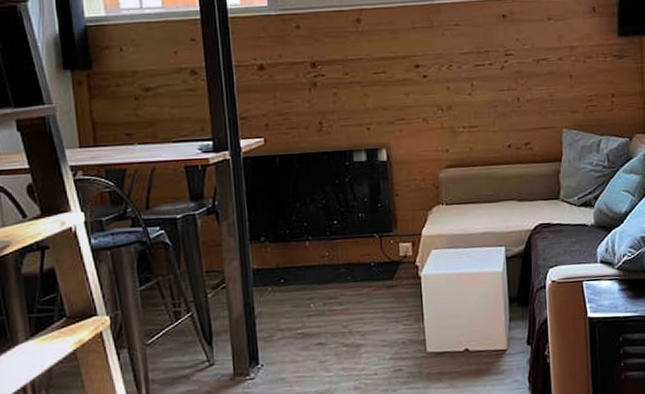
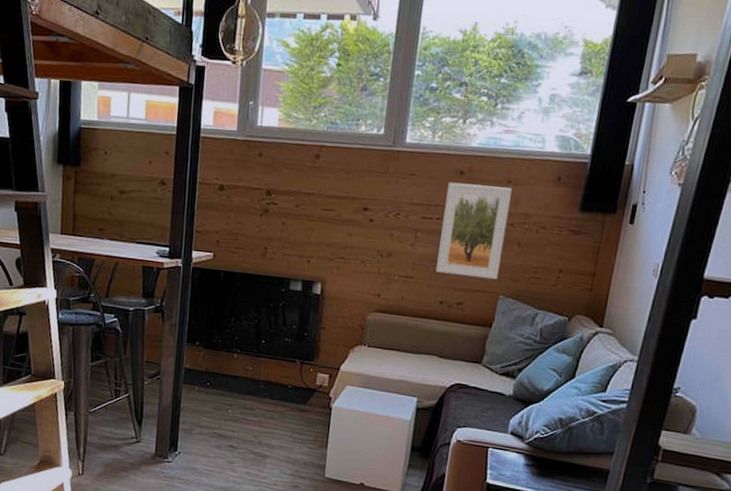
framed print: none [493,24,558,117] -> present [435,182,512,280]

